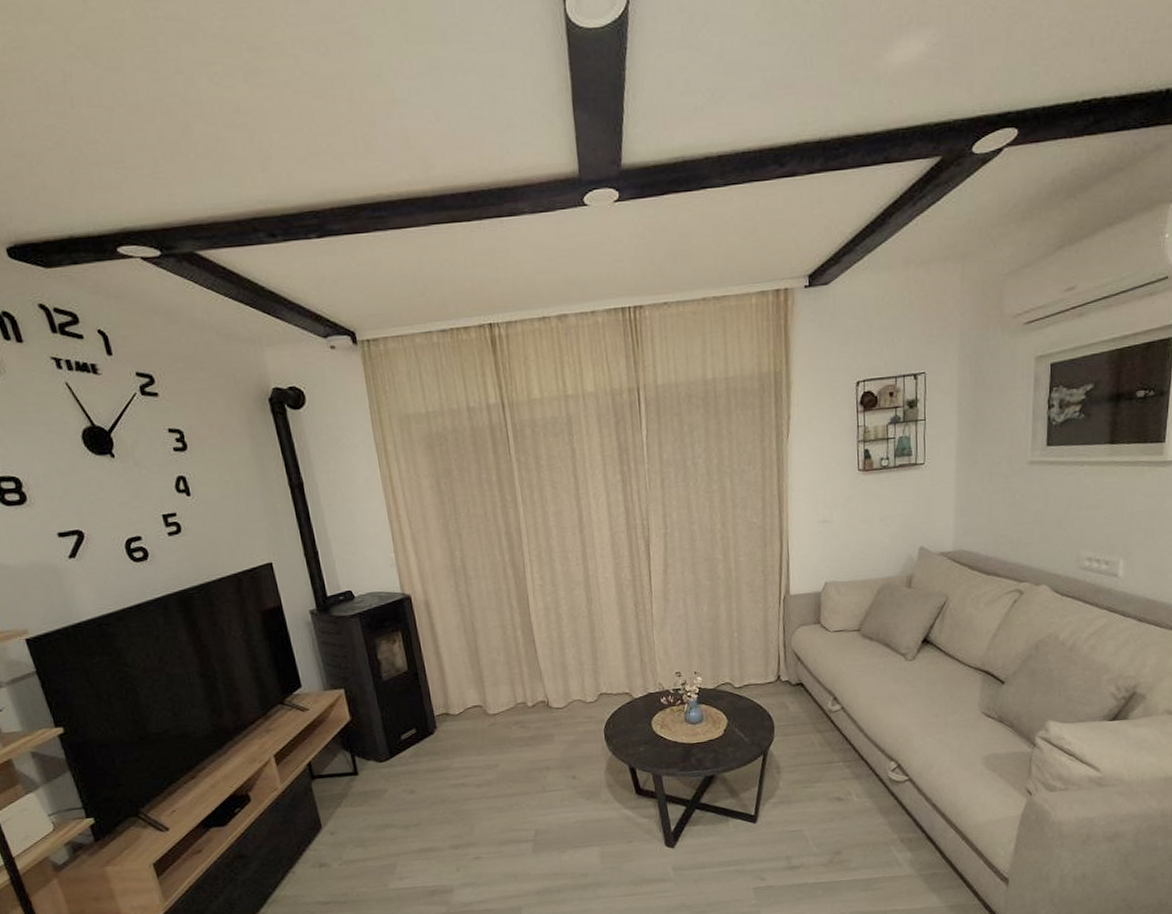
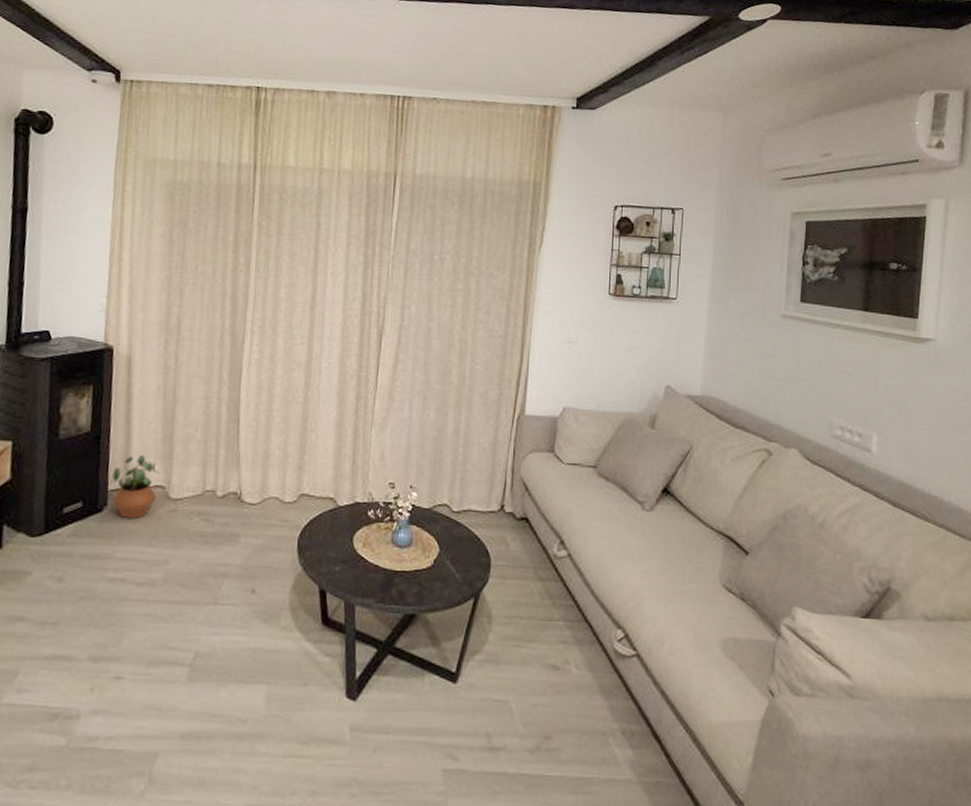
potted plant: none [435,683,477,736] -> present [112,455,159,518]

